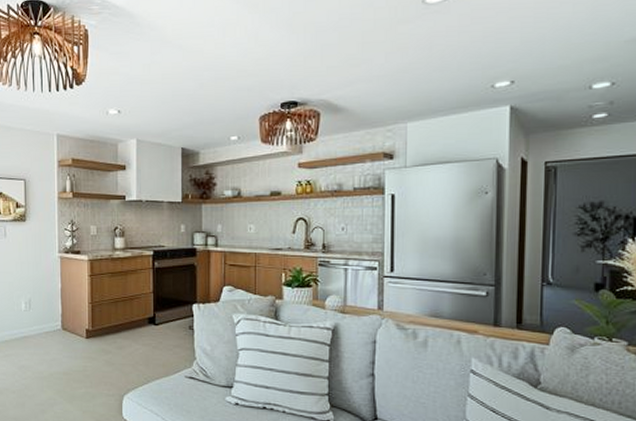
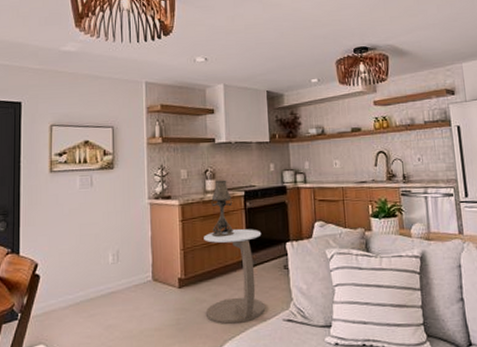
side table: none [111,287,169,376] -> present [204,228,266,324]
table lamp: none [119,238,142,294] -> present [211,179,235,238]

